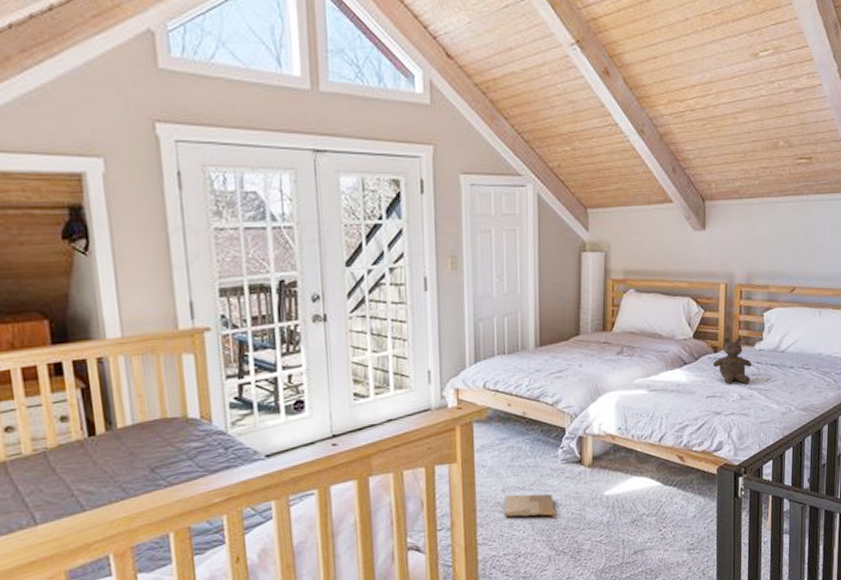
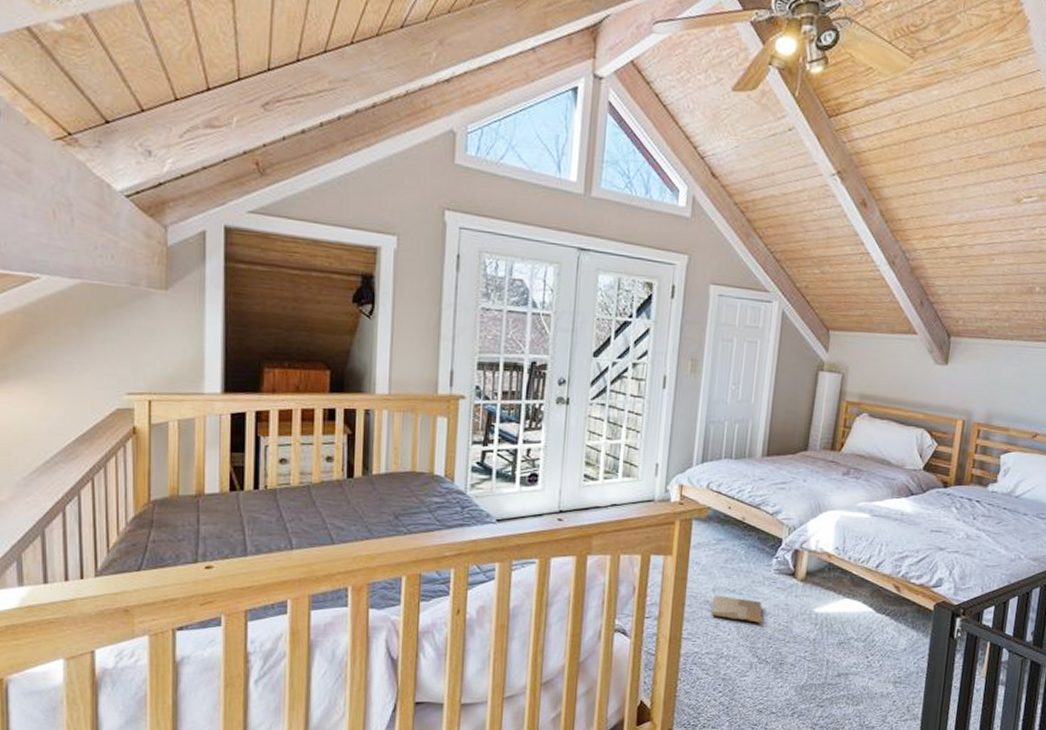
teddy bear: present [712,336,752,385] -> none [940,474,983,525]

